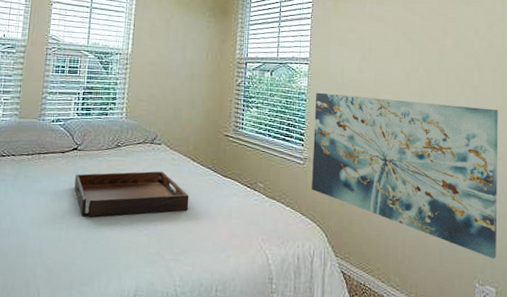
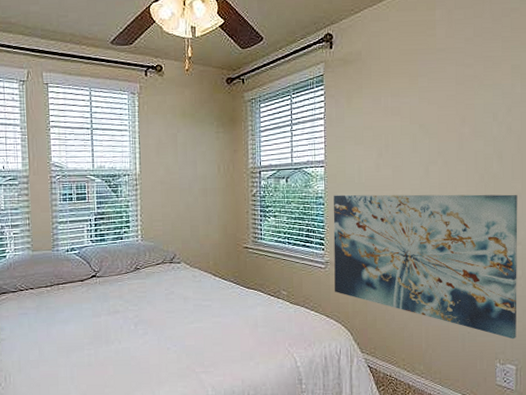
serving tray: present [74,171,189,217] -> none [97,289,214,341]

